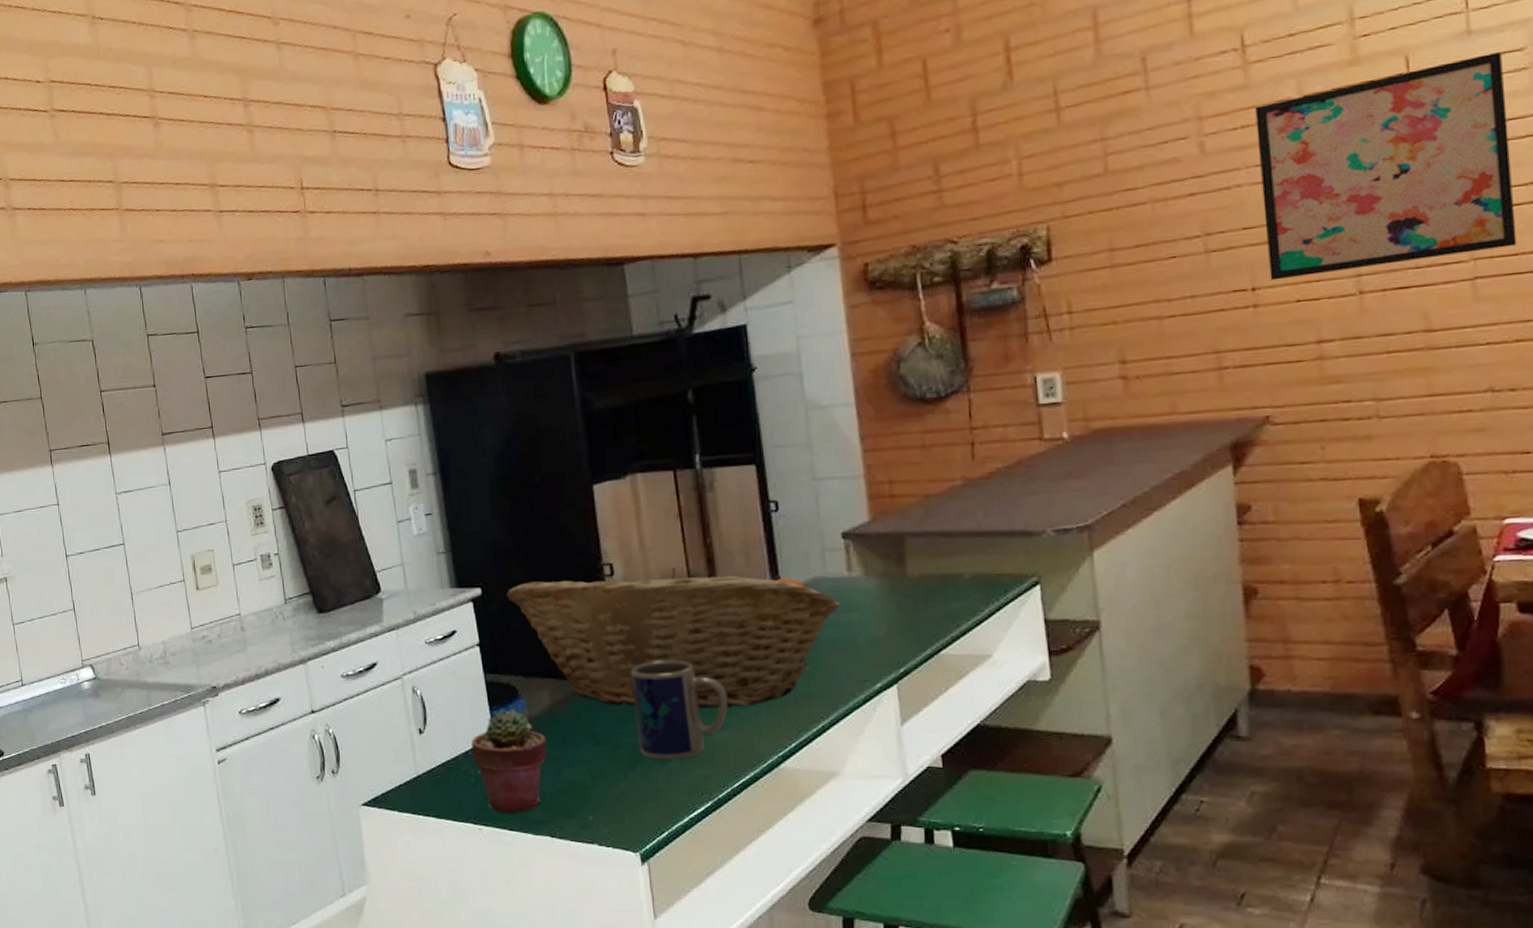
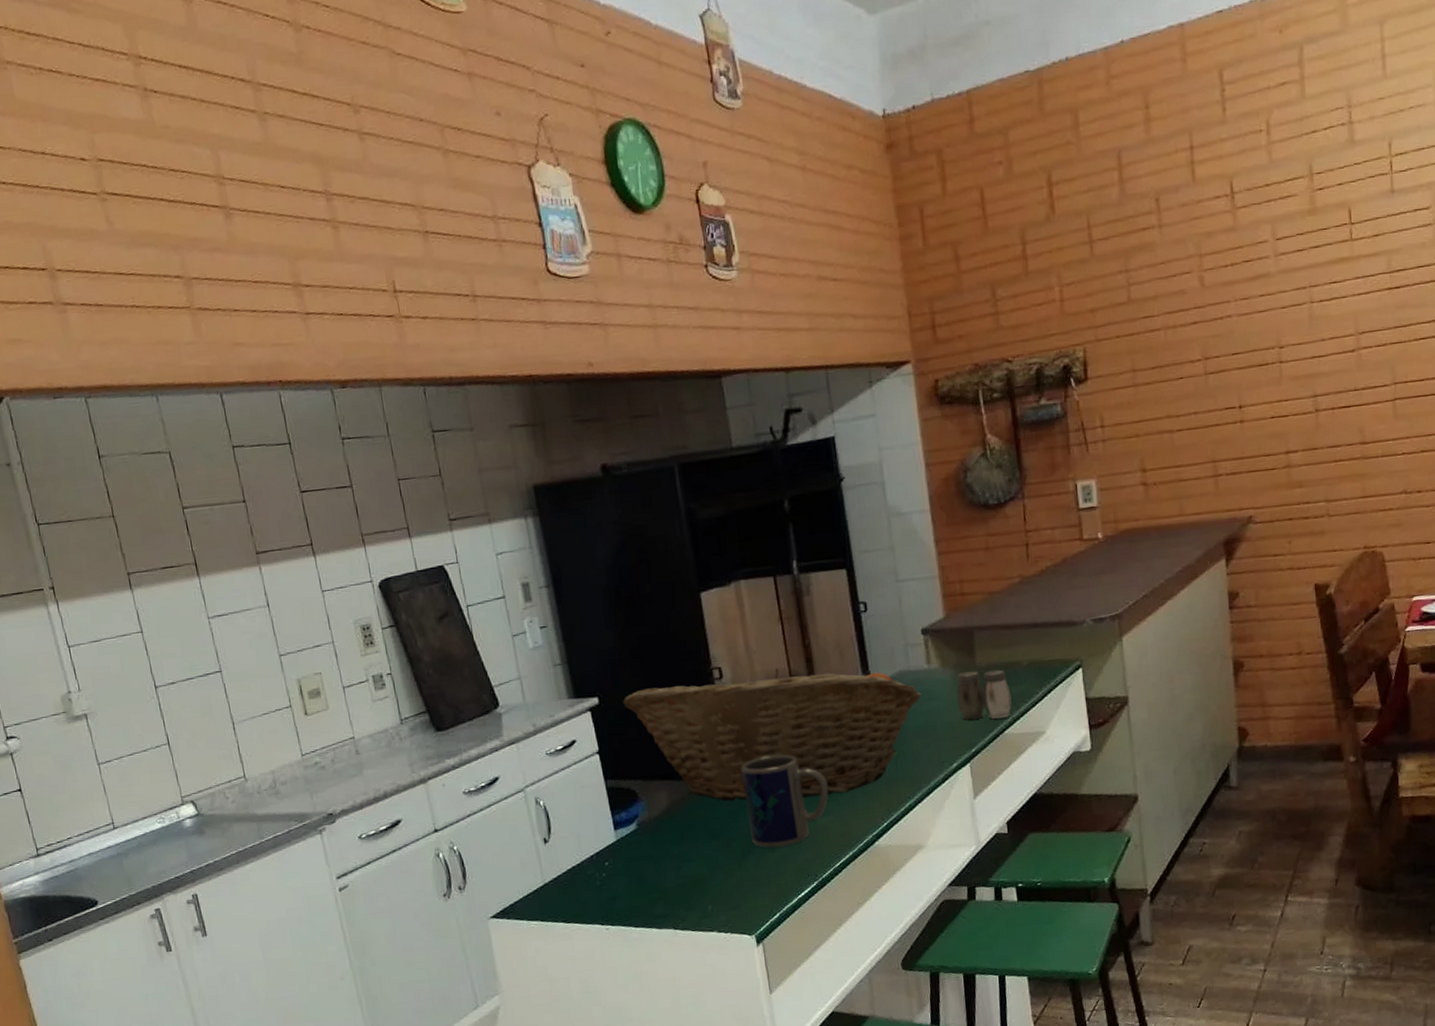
potted succulent: present [471,708,547,814] -> none [595,811,667,912]
salt and pepper shaker: none [882,581,951,636] -> present [956,669,1012,720]
wall art: present [1255,52,1517,281] -> none [1241,209,1423,400]

